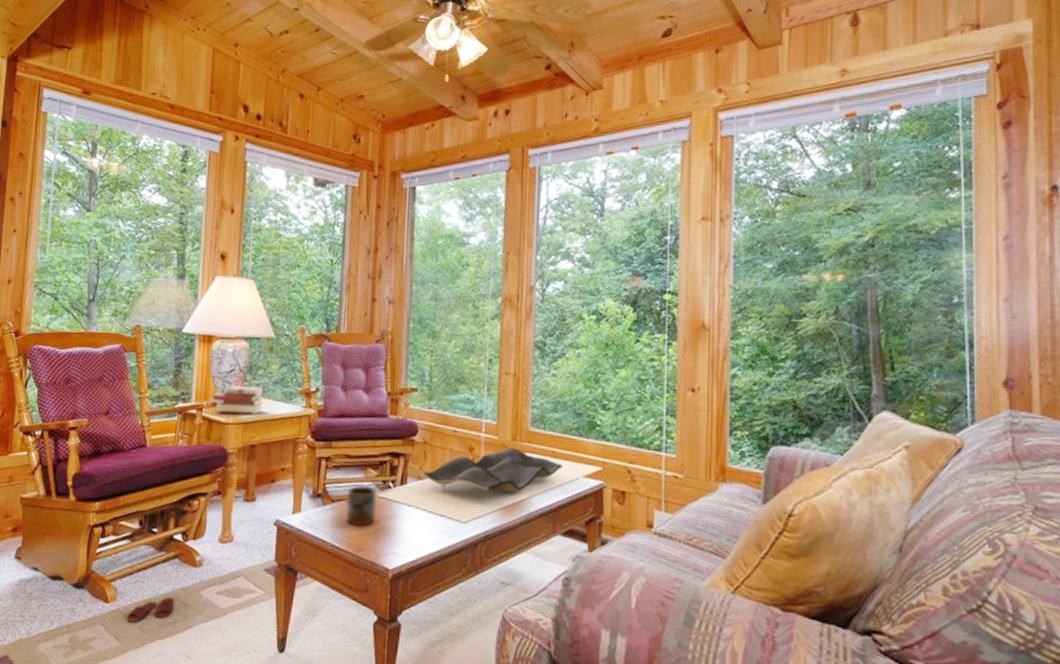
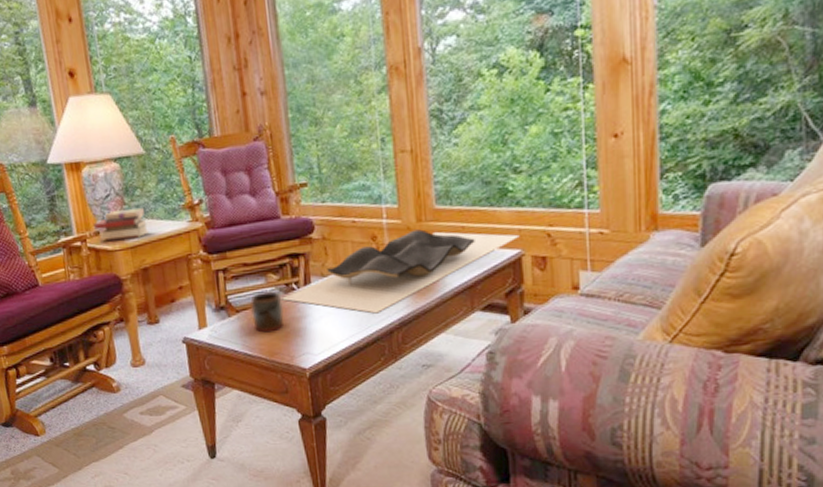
slippers: present [127,597,174,623] -> none [60,424,102,450]

